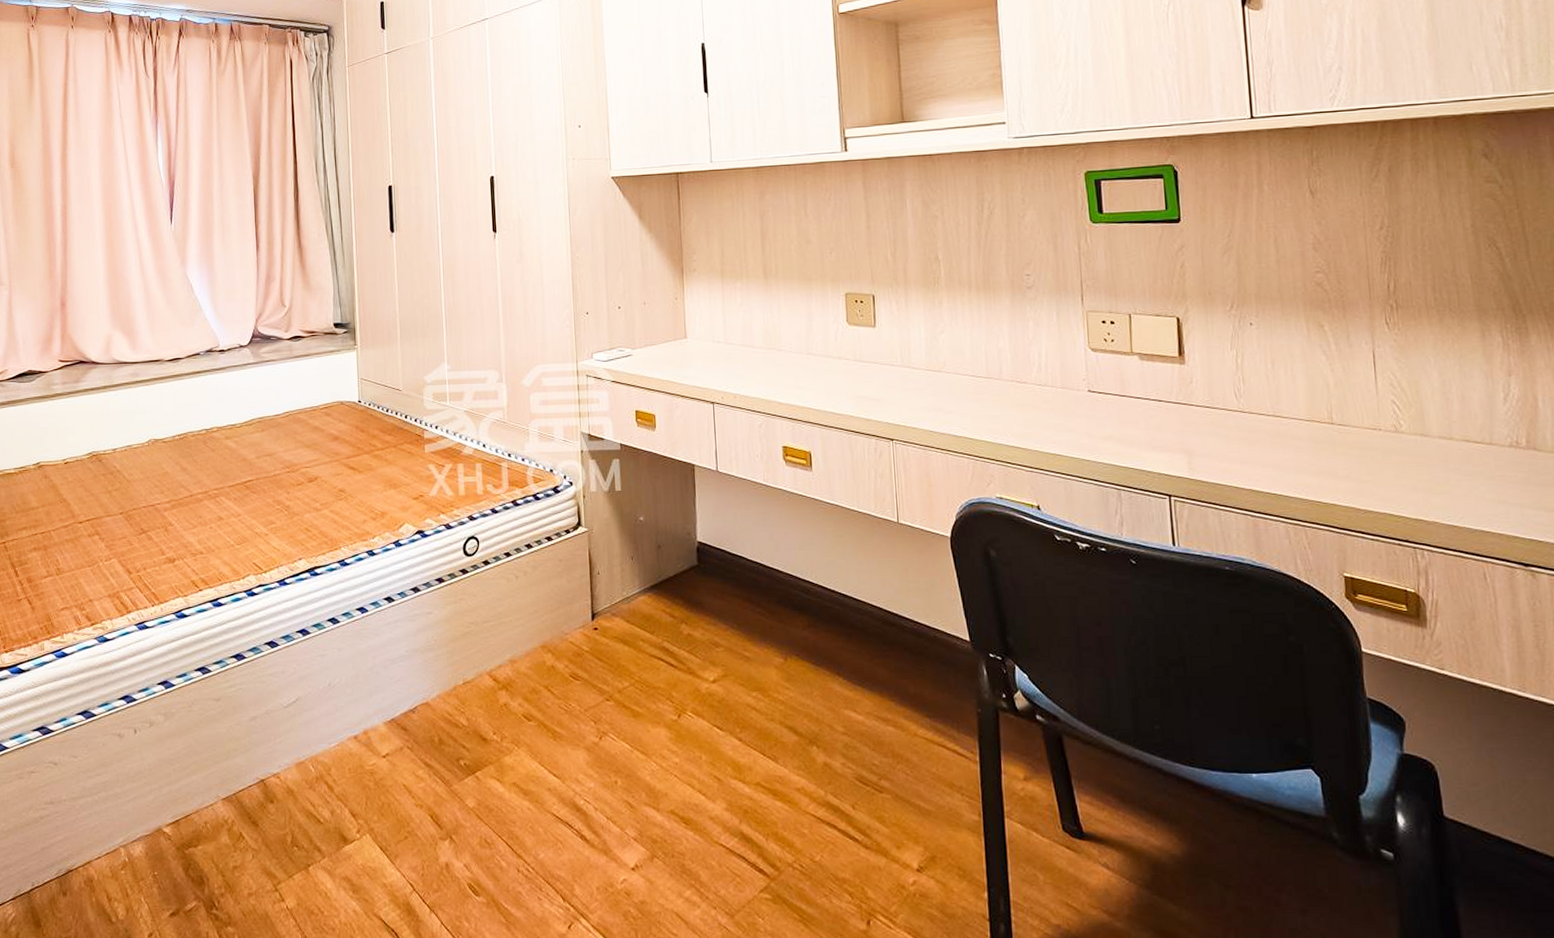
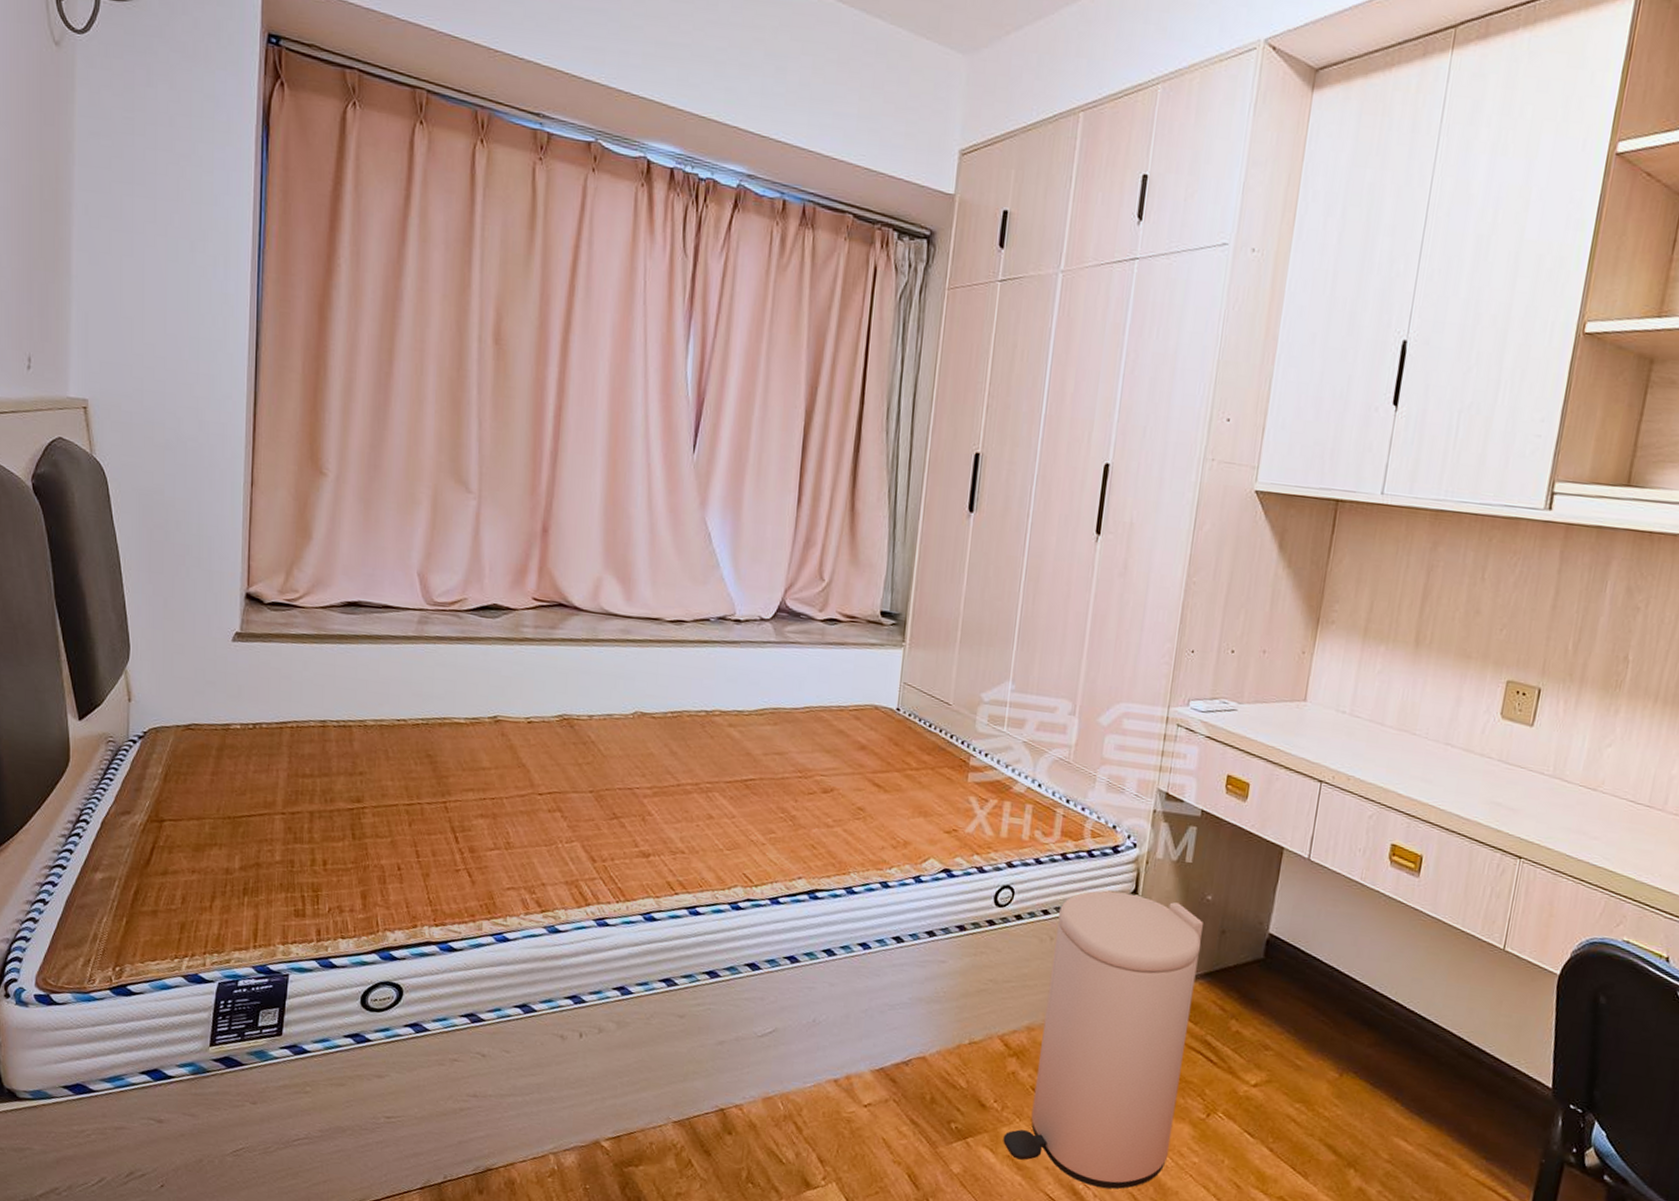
pedal bin: none [507,526,652,800] -> present [1003,891,1203,1189]

